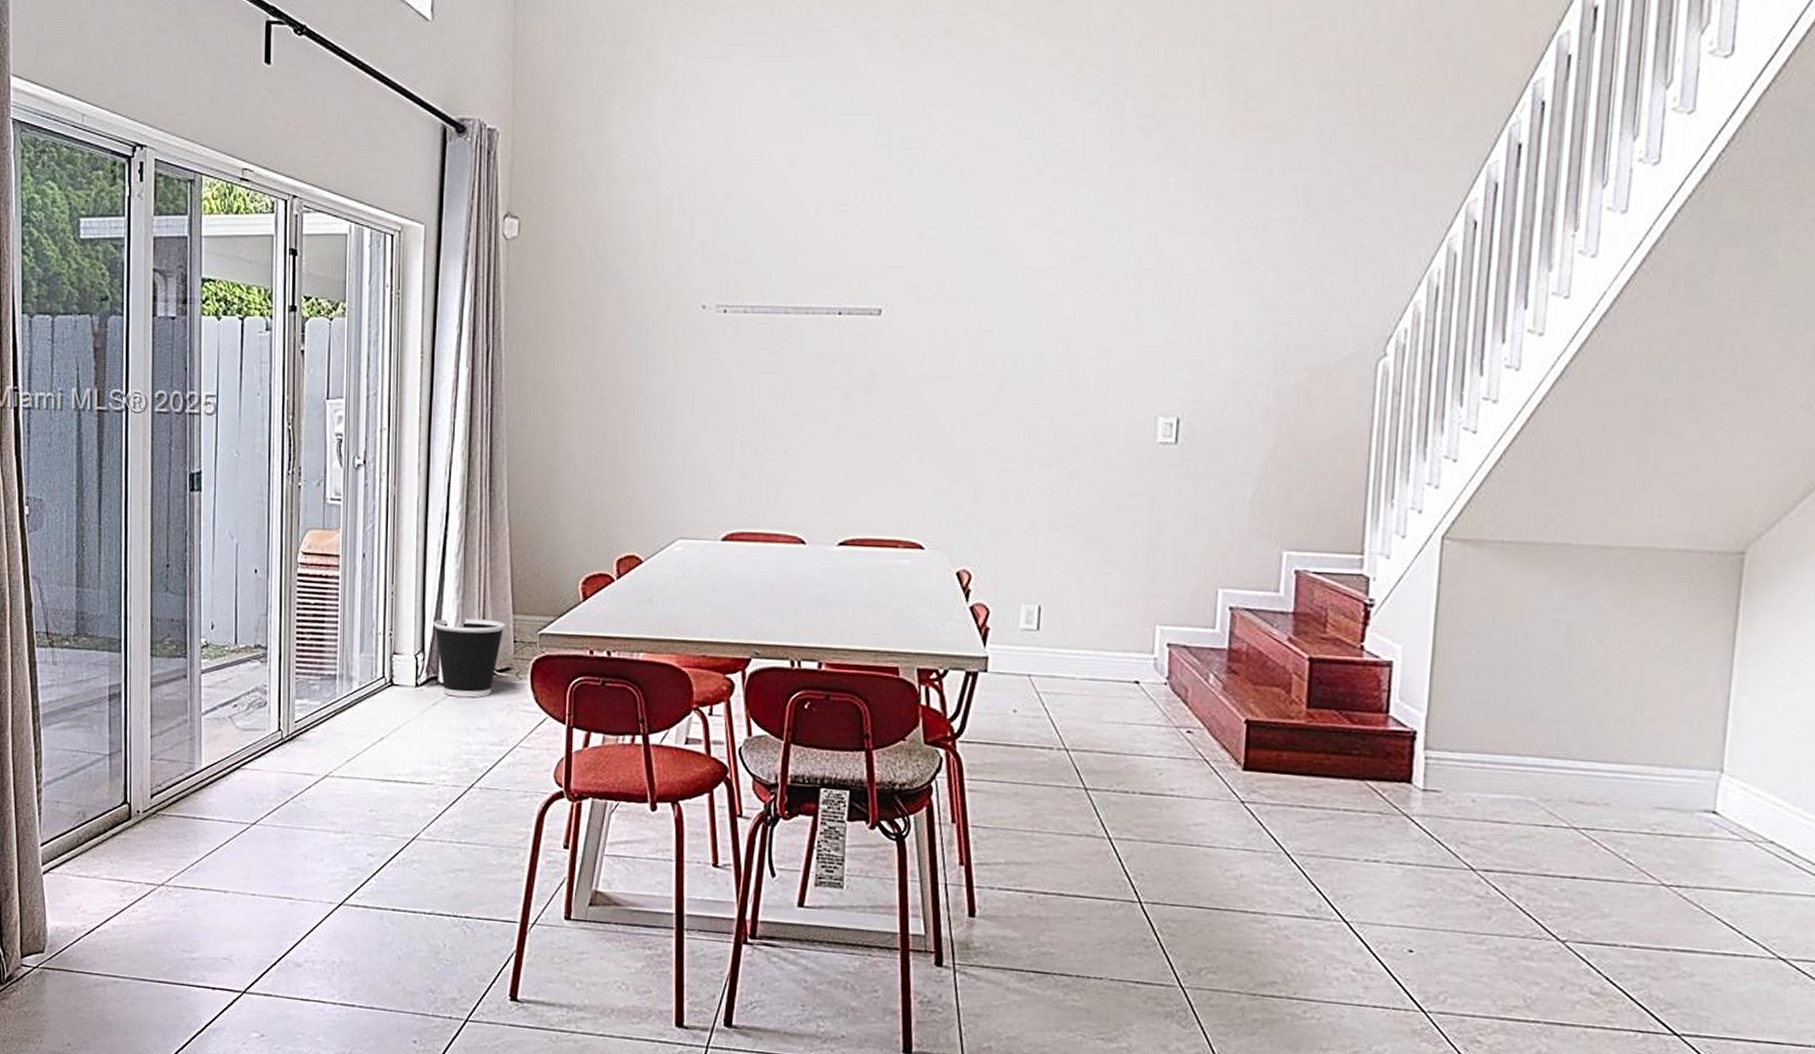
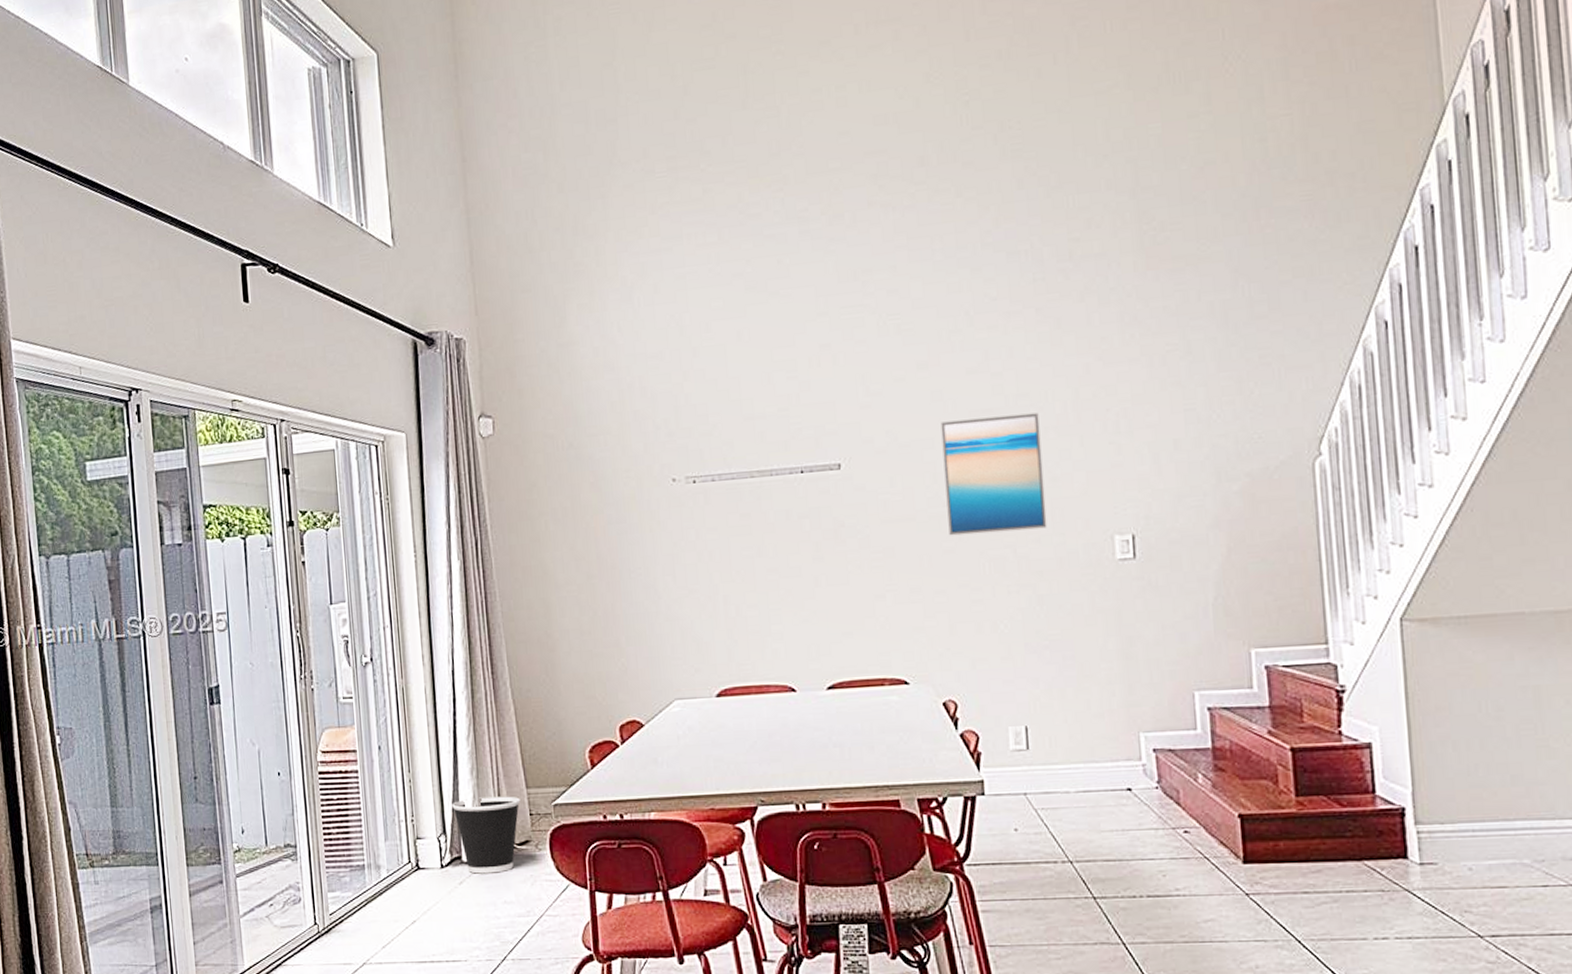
wall art: none [986,276,1097,401] -> present [940,412,1047,536]

